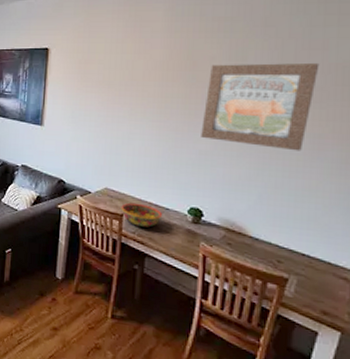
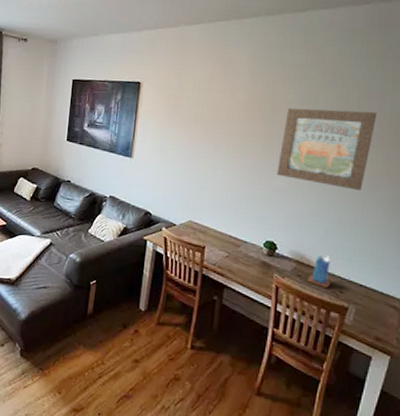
bowl: present [121,202,162,227] -> none [203,235,240,259]
candle: none [240,222,266,257] -> present [308,255,330,288]

